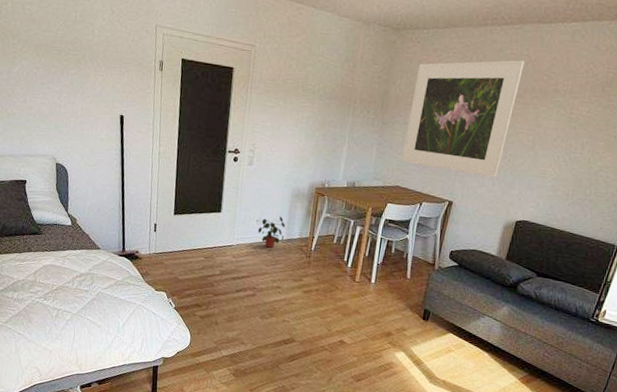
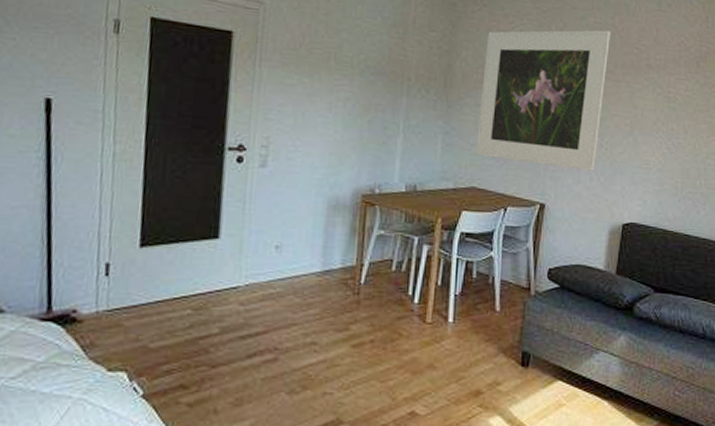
potted plant: present [258,216,285,248] -> none [279,238,320,286]

